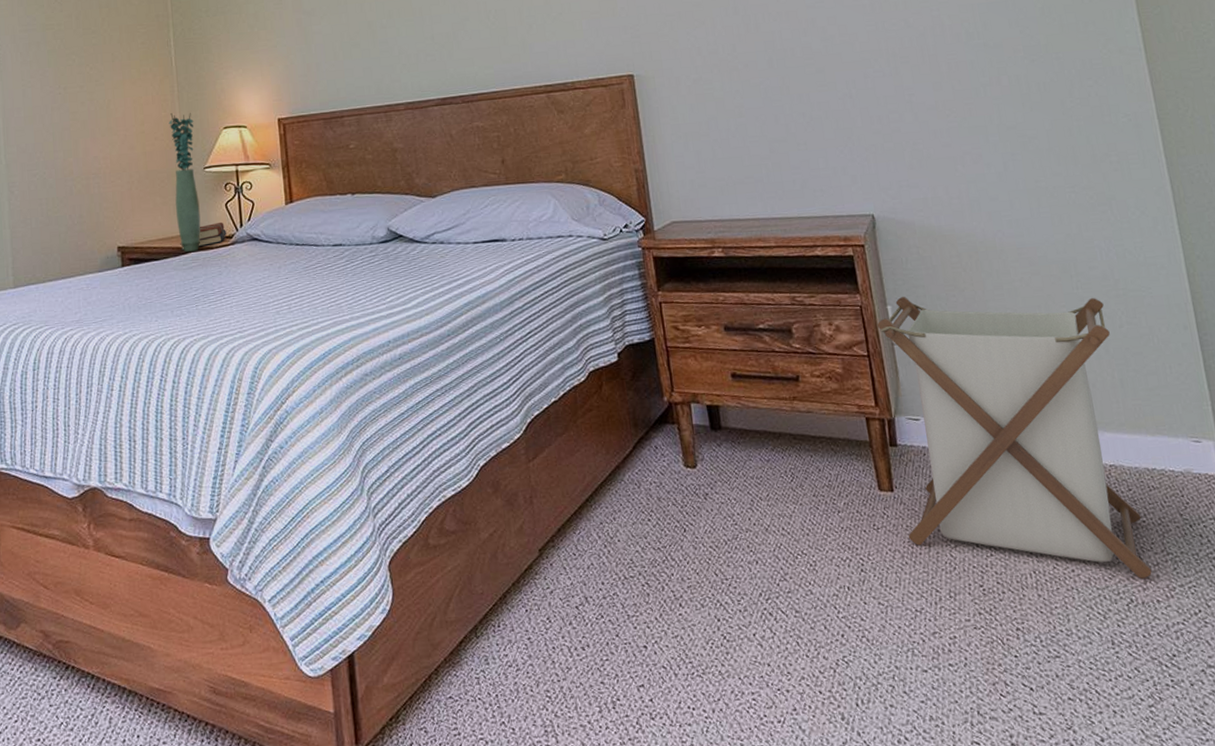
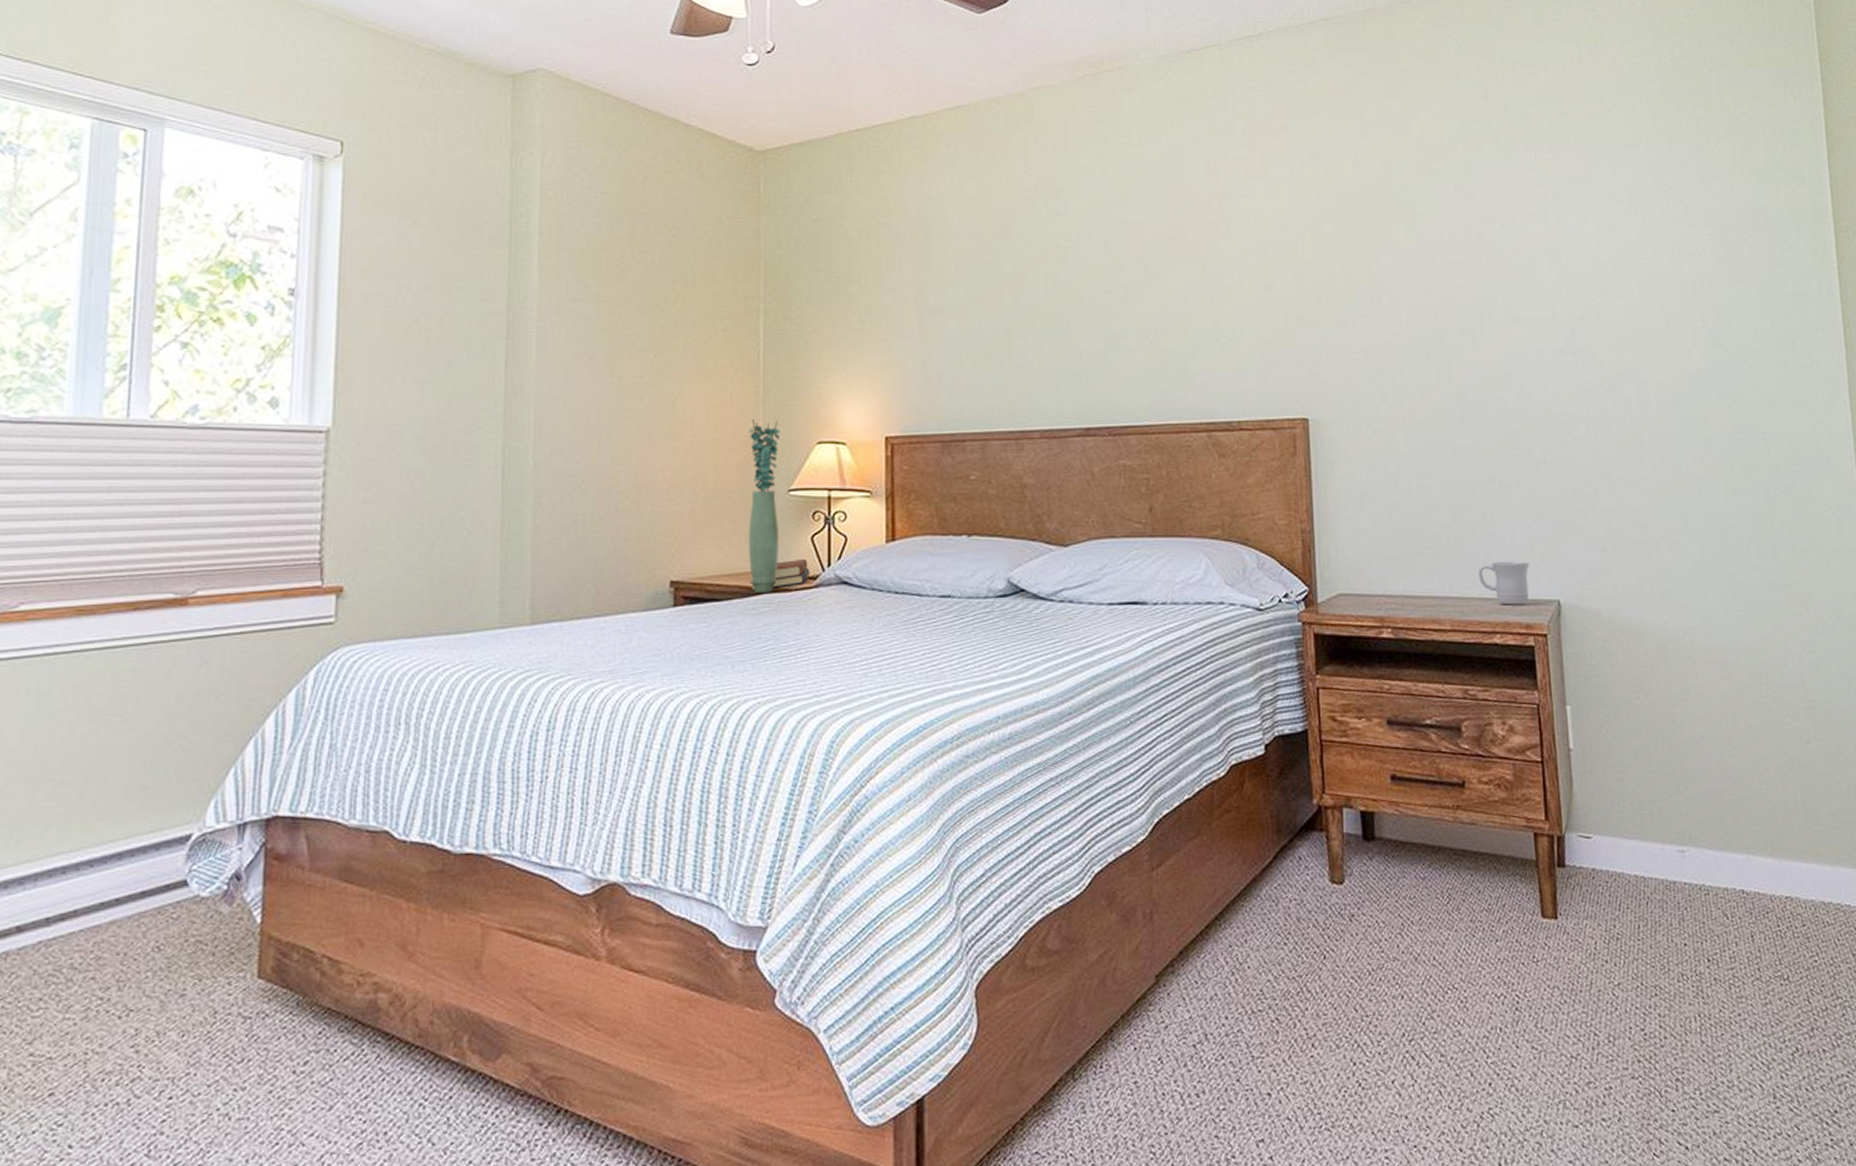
mug: none [796,183,845,222] -> present [1478,561,1530,605]
laundry basket: present [877,296,1152,579] -> none [1554,695,1820,1025]

